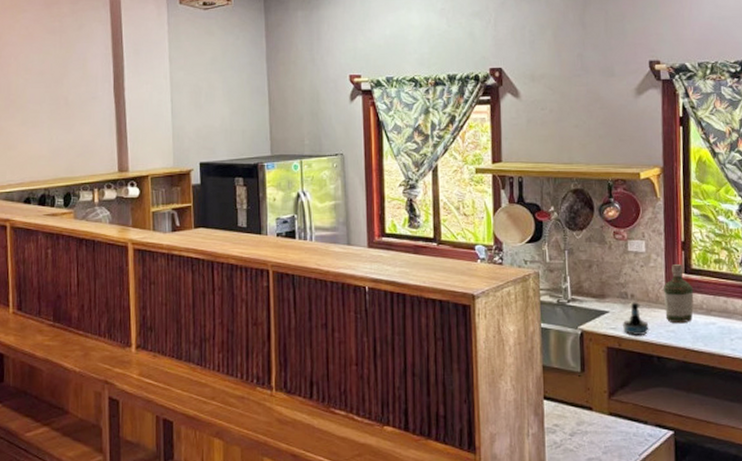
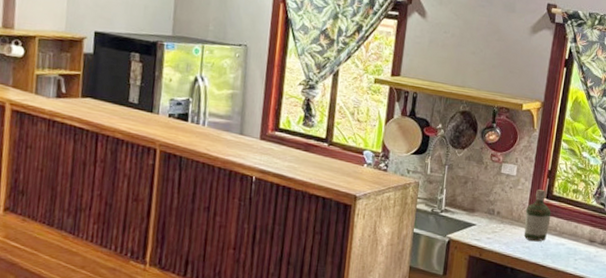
tequila bottle: present [623,302,649,337] -> none [486,218,509,249]

